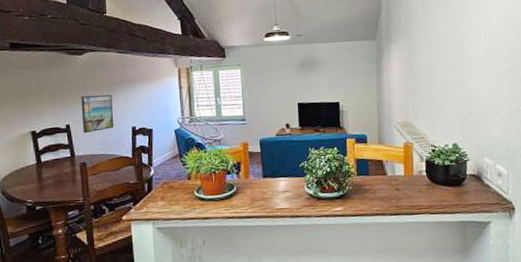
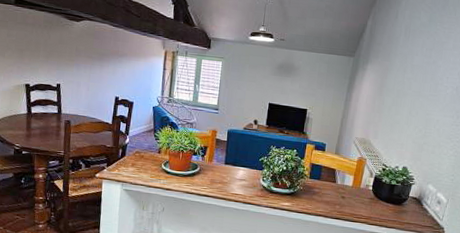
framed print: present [81,94,114,134] -> none [71,60,101,95]

